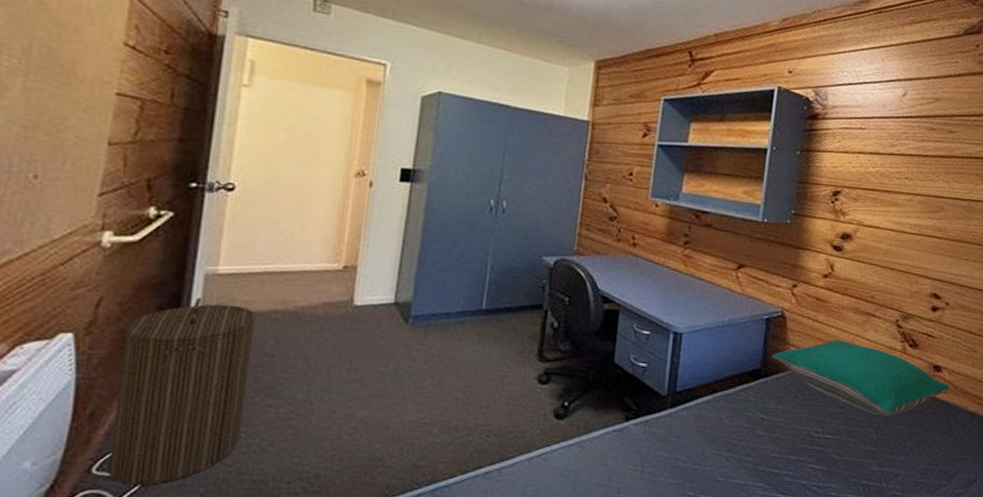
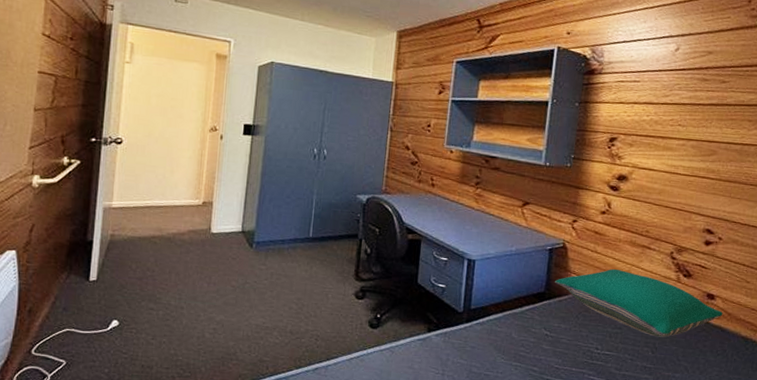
laundry hamper: present [108,298,257,485] -> none [42,226,141,365]

